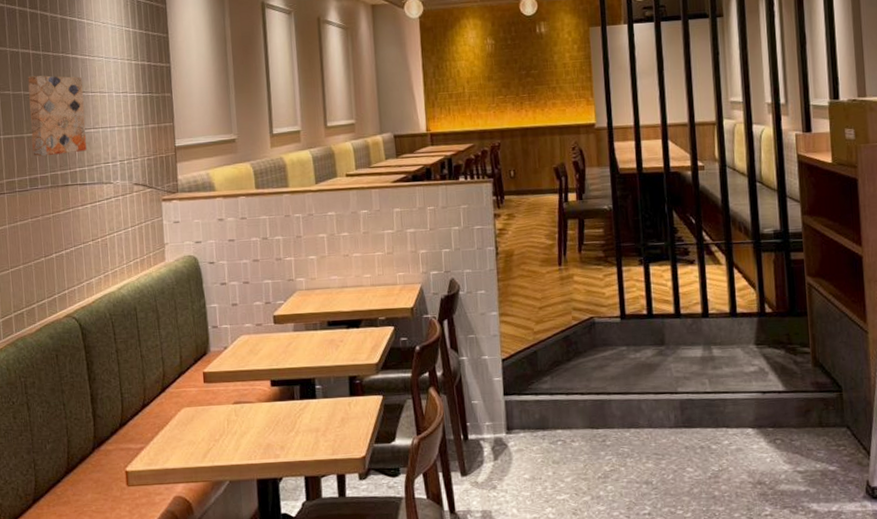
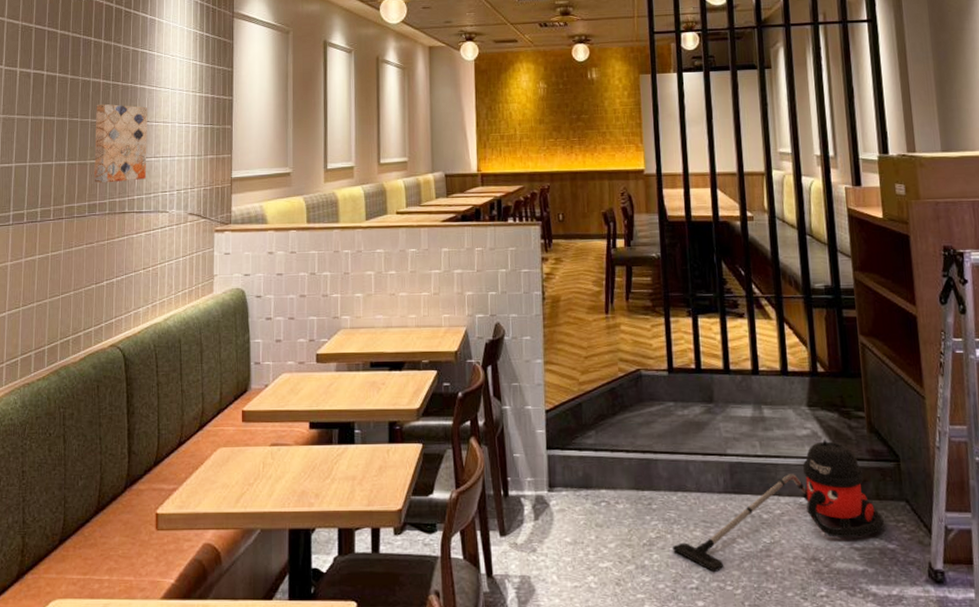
vacuum cleaner: none [625,375,827,499] -> present [672,440,885,572]

